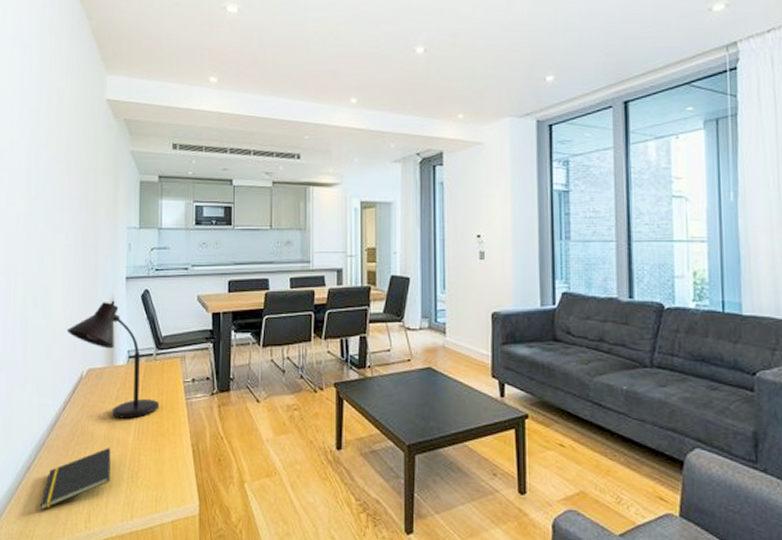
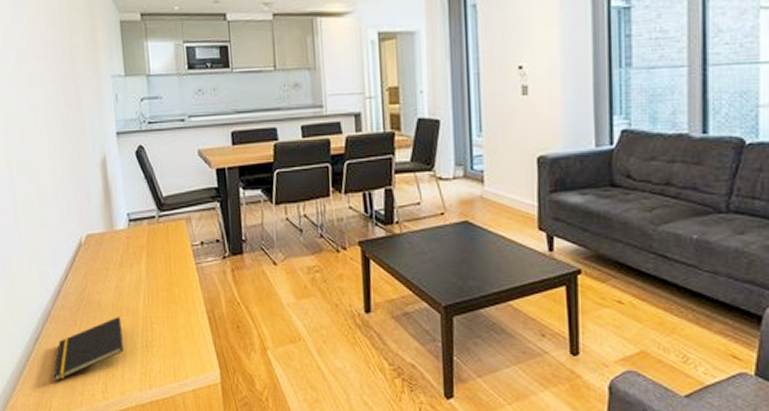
desk lamp: present [67,301,160,419] -> none [58,159,168,286]

